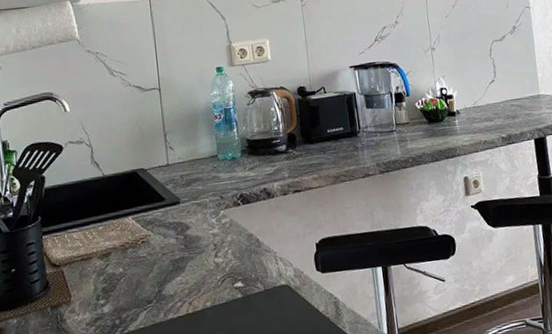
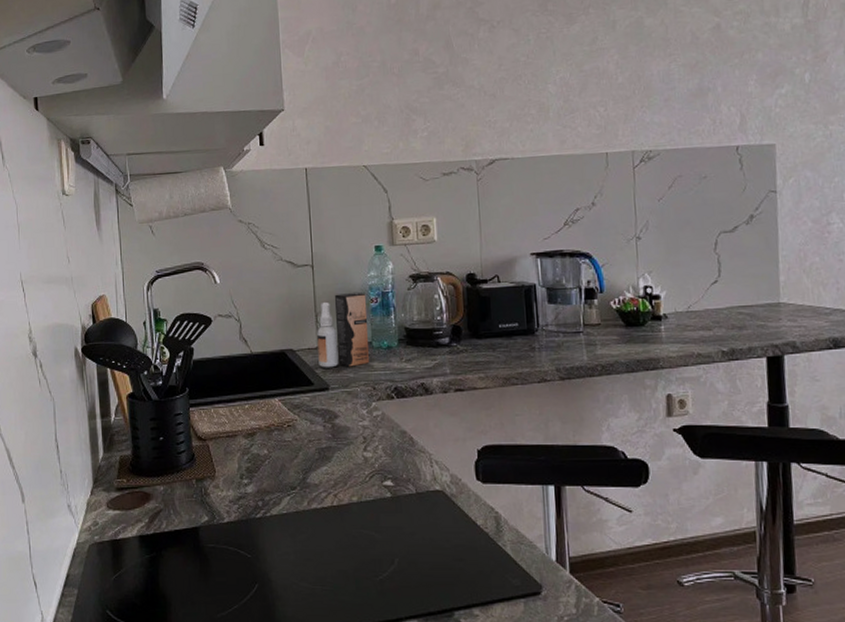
spray bottle: none [166,110,217,184] -> present [317,292,370,368]

